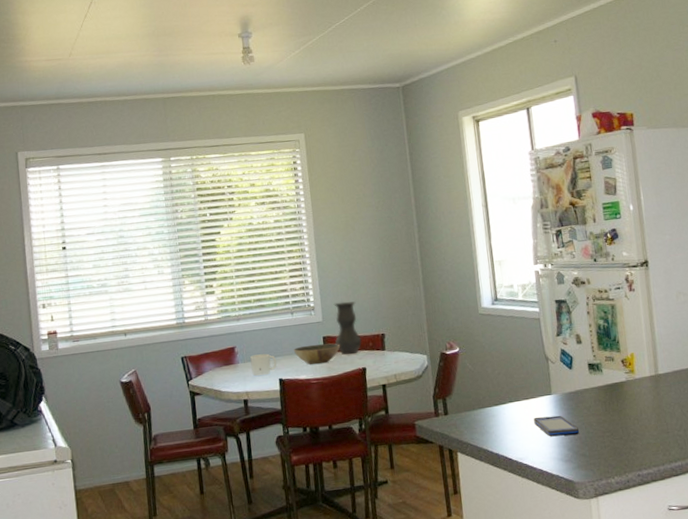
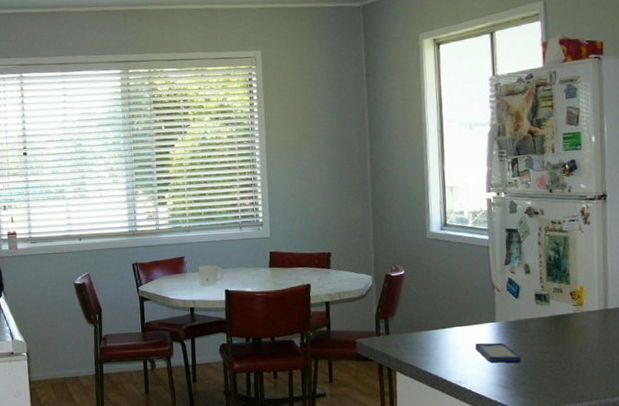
bowl: present [293,343,341,365] -> none [240,258,287,279]
vase: present [333,301,362,355] -> none [282,218,308,271]

